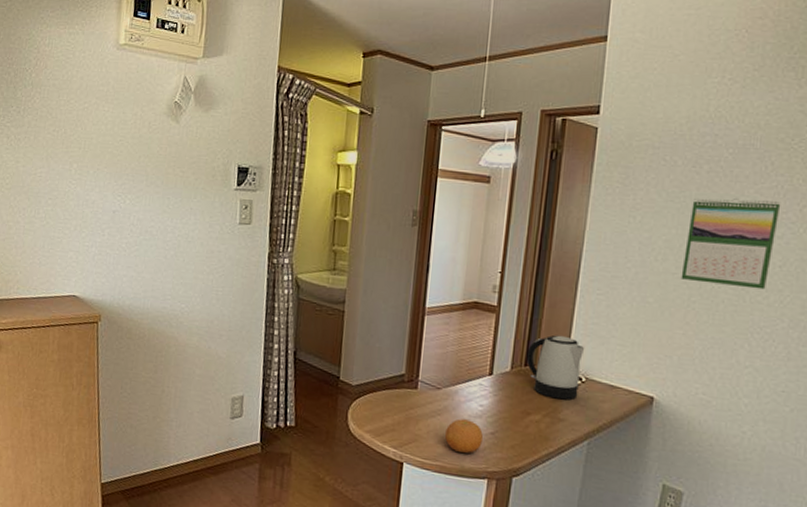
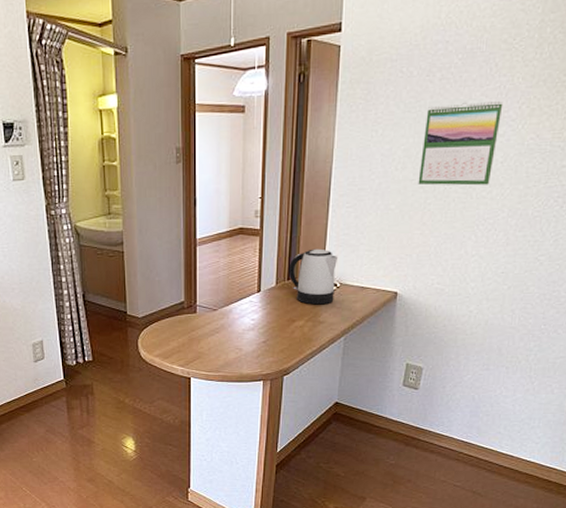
fruit: present [444,419,484,454] -> none [223,333,257,363]

